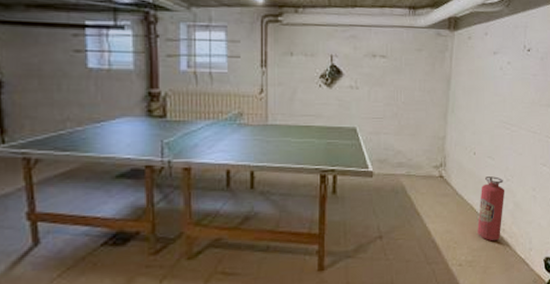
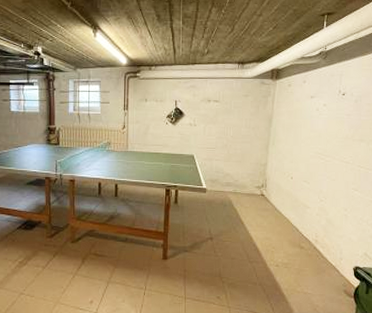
fire extinguisher: present [477,176,505,242] -> none [293,197,319,249]

